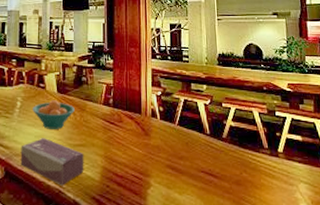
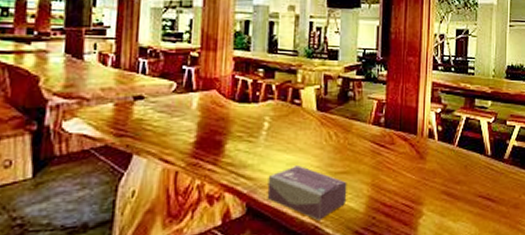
fruit bowl: present [33,100,75,129] -> none [284,120,338,155]

